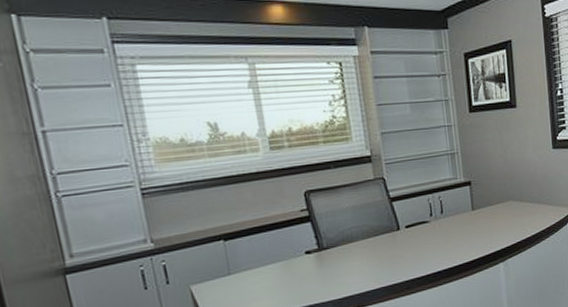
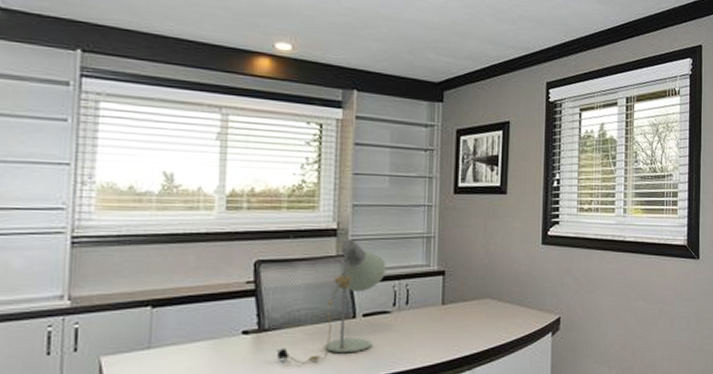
desk lamp: none [337,163,420,273] -> present [276,239,386,364]

